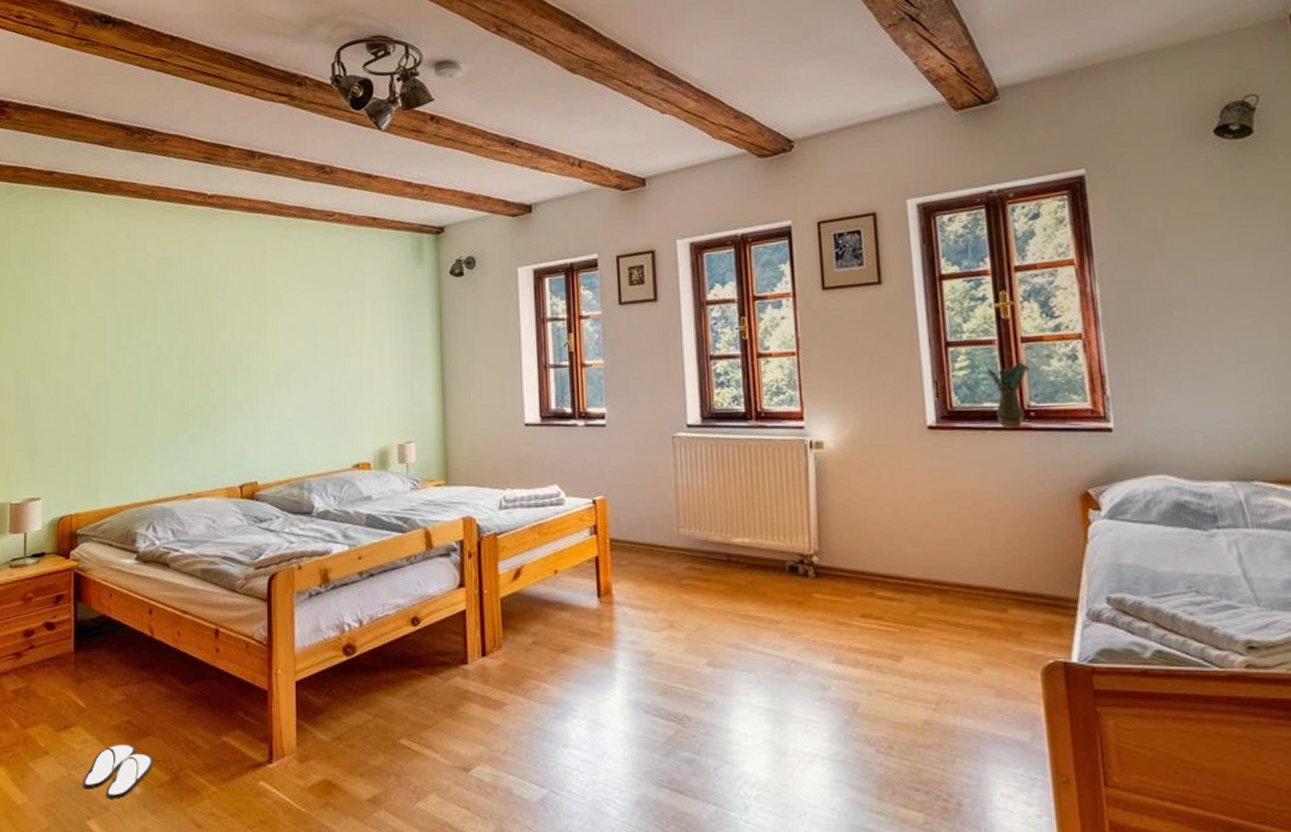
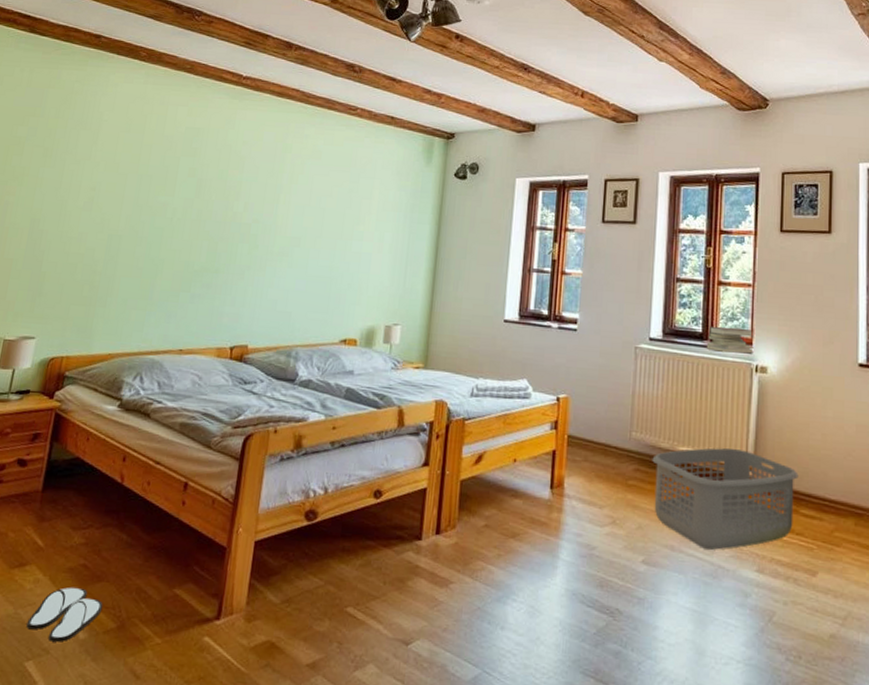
clothes hamper: none [705,533,871,644] -> present [652,448,799,550]
books: none [751,402,806,432] -> present [706,326,754,354]

